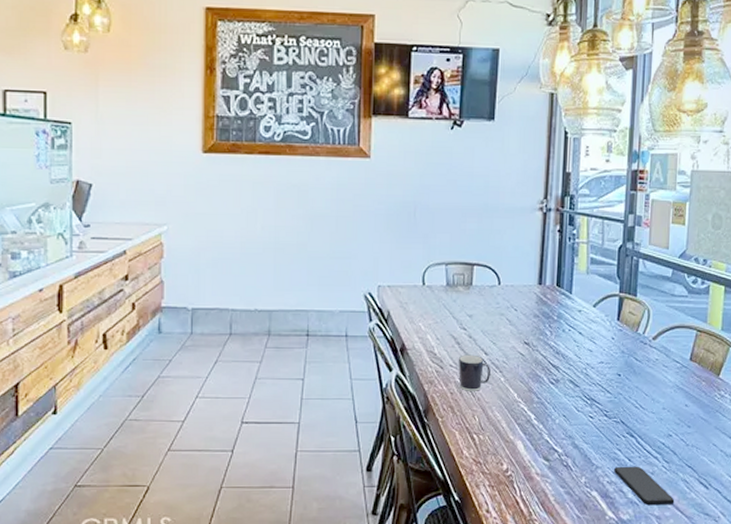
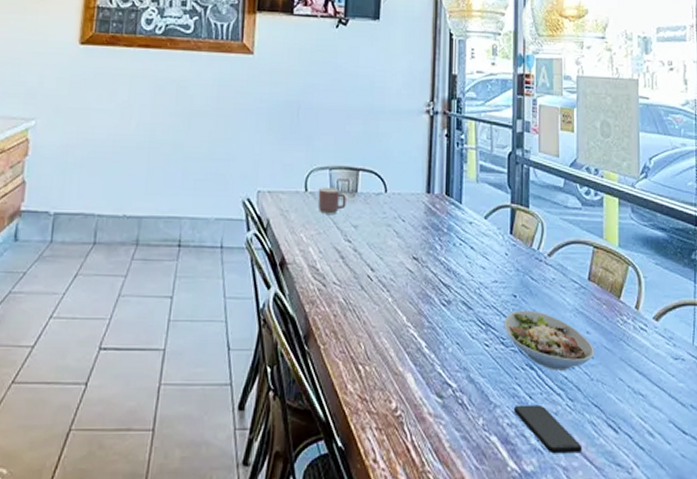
mug: none [434,281,462,305] -> present [317,187,346,214]
mug: present [458,354,490,391] -> none [342,270,377,313]
salad: none [608,387,692,438] -> present [504,310,595,371]

